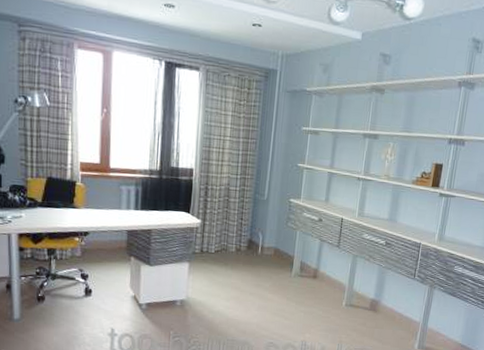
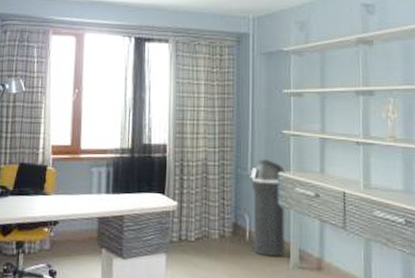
trash can: none [263,187,296,267] -> present [250,159,286,257]

